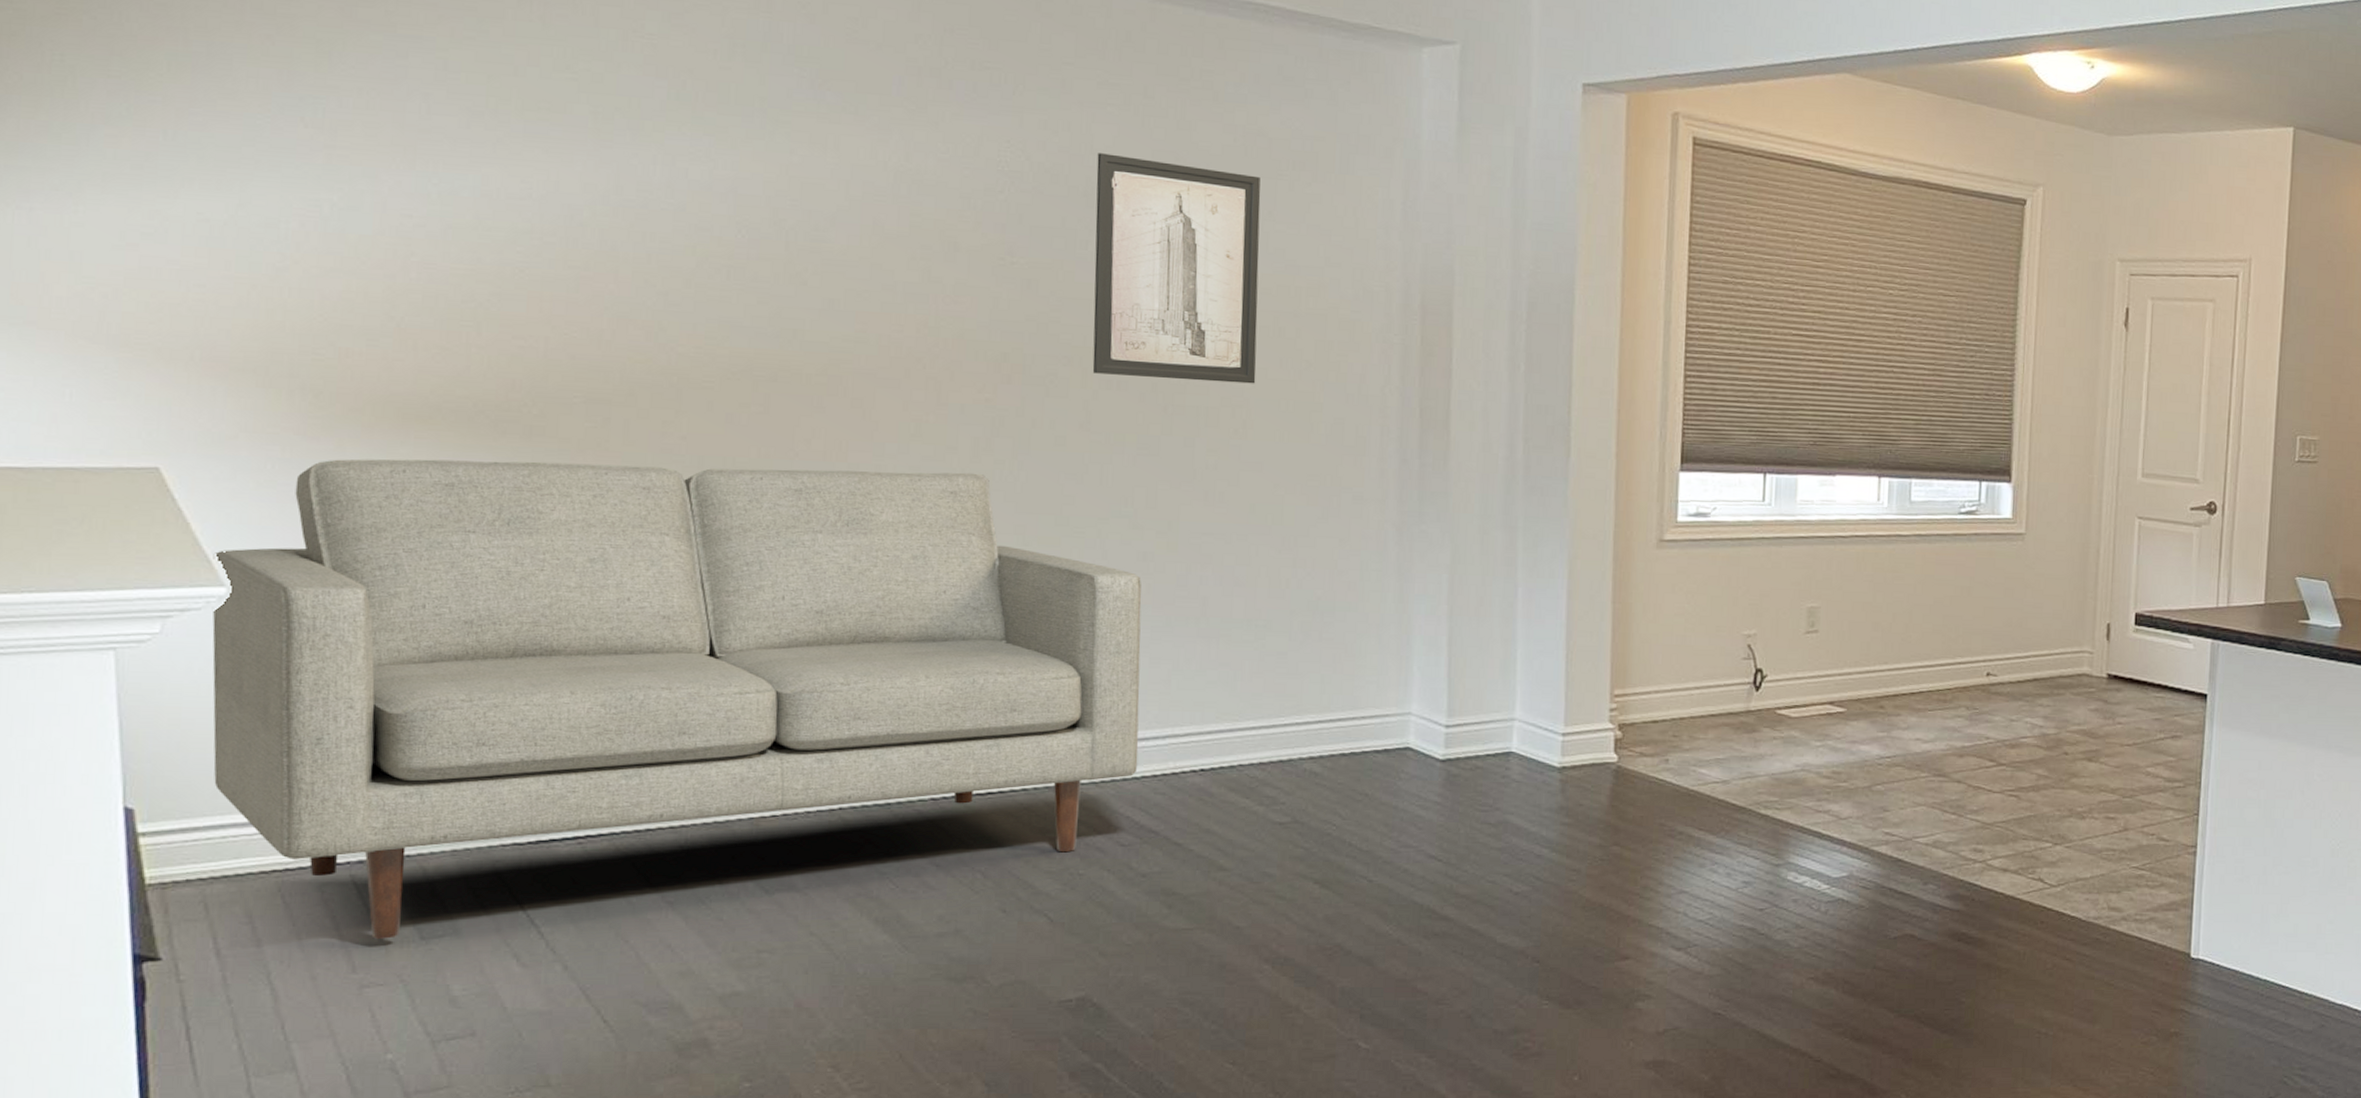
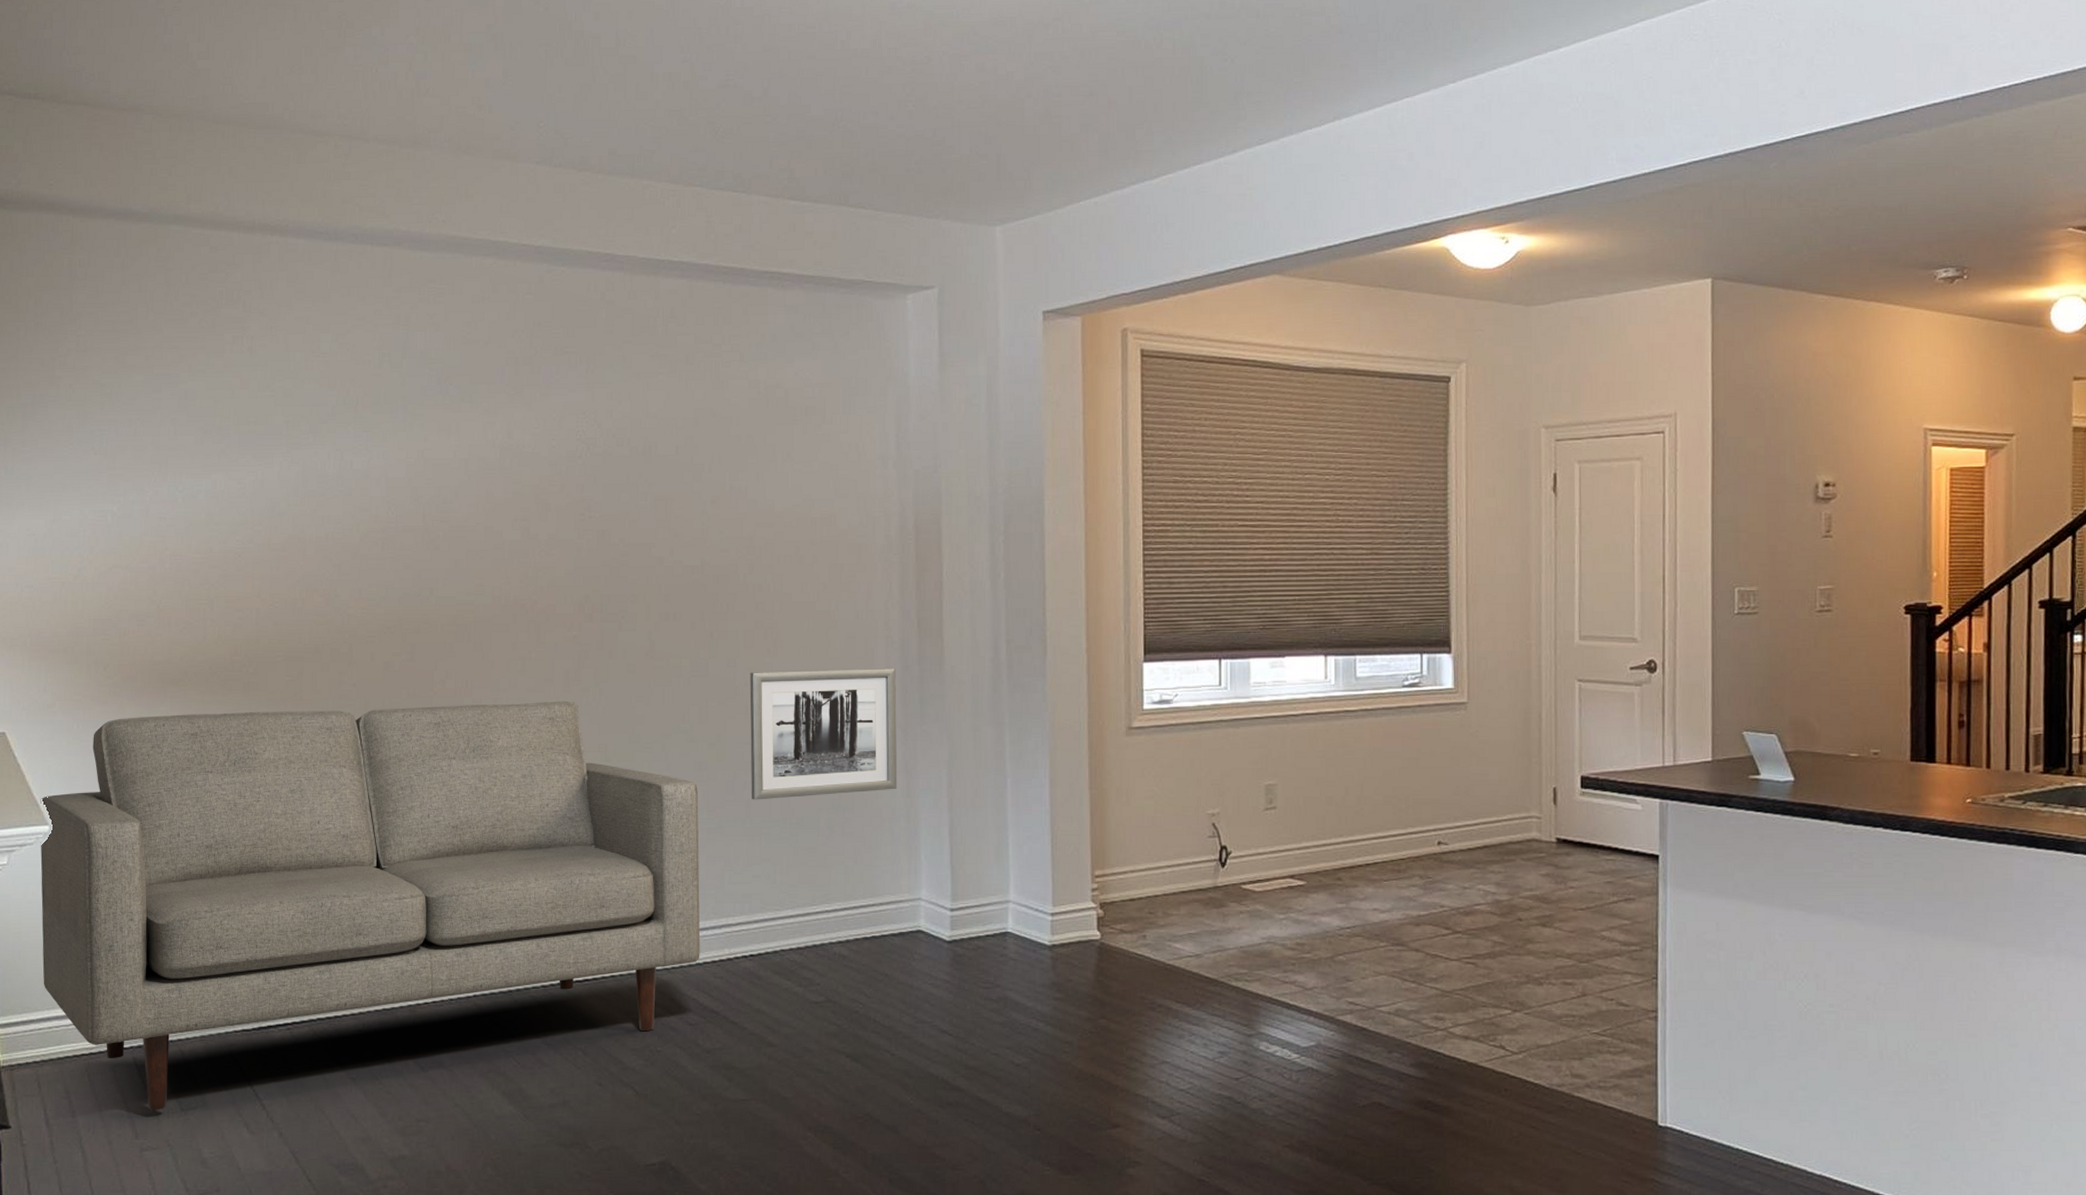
wall art: present [1092,153,1261,384] -> none [652,416,783,608]
wall art: none [1208,454,1392,598] -> present [749,668,898,800]

